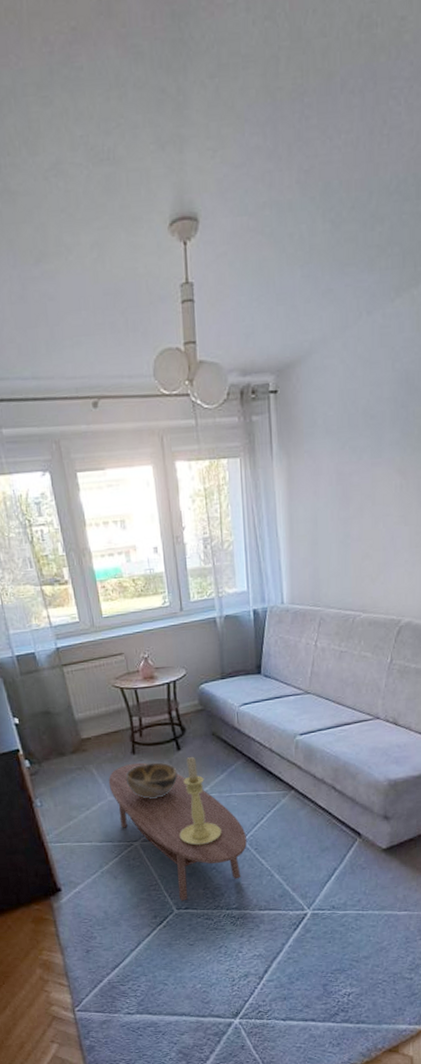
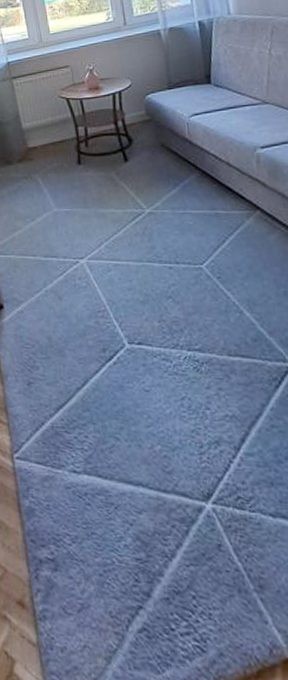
coffee table: present [108,762,247,901] -> none [53,173,208,334]
decorative bowl: present [125,762,178,799] -> none [71,174,126,212]
candle holder: present [180,756,222,846] -> none [129,168,177,268]

